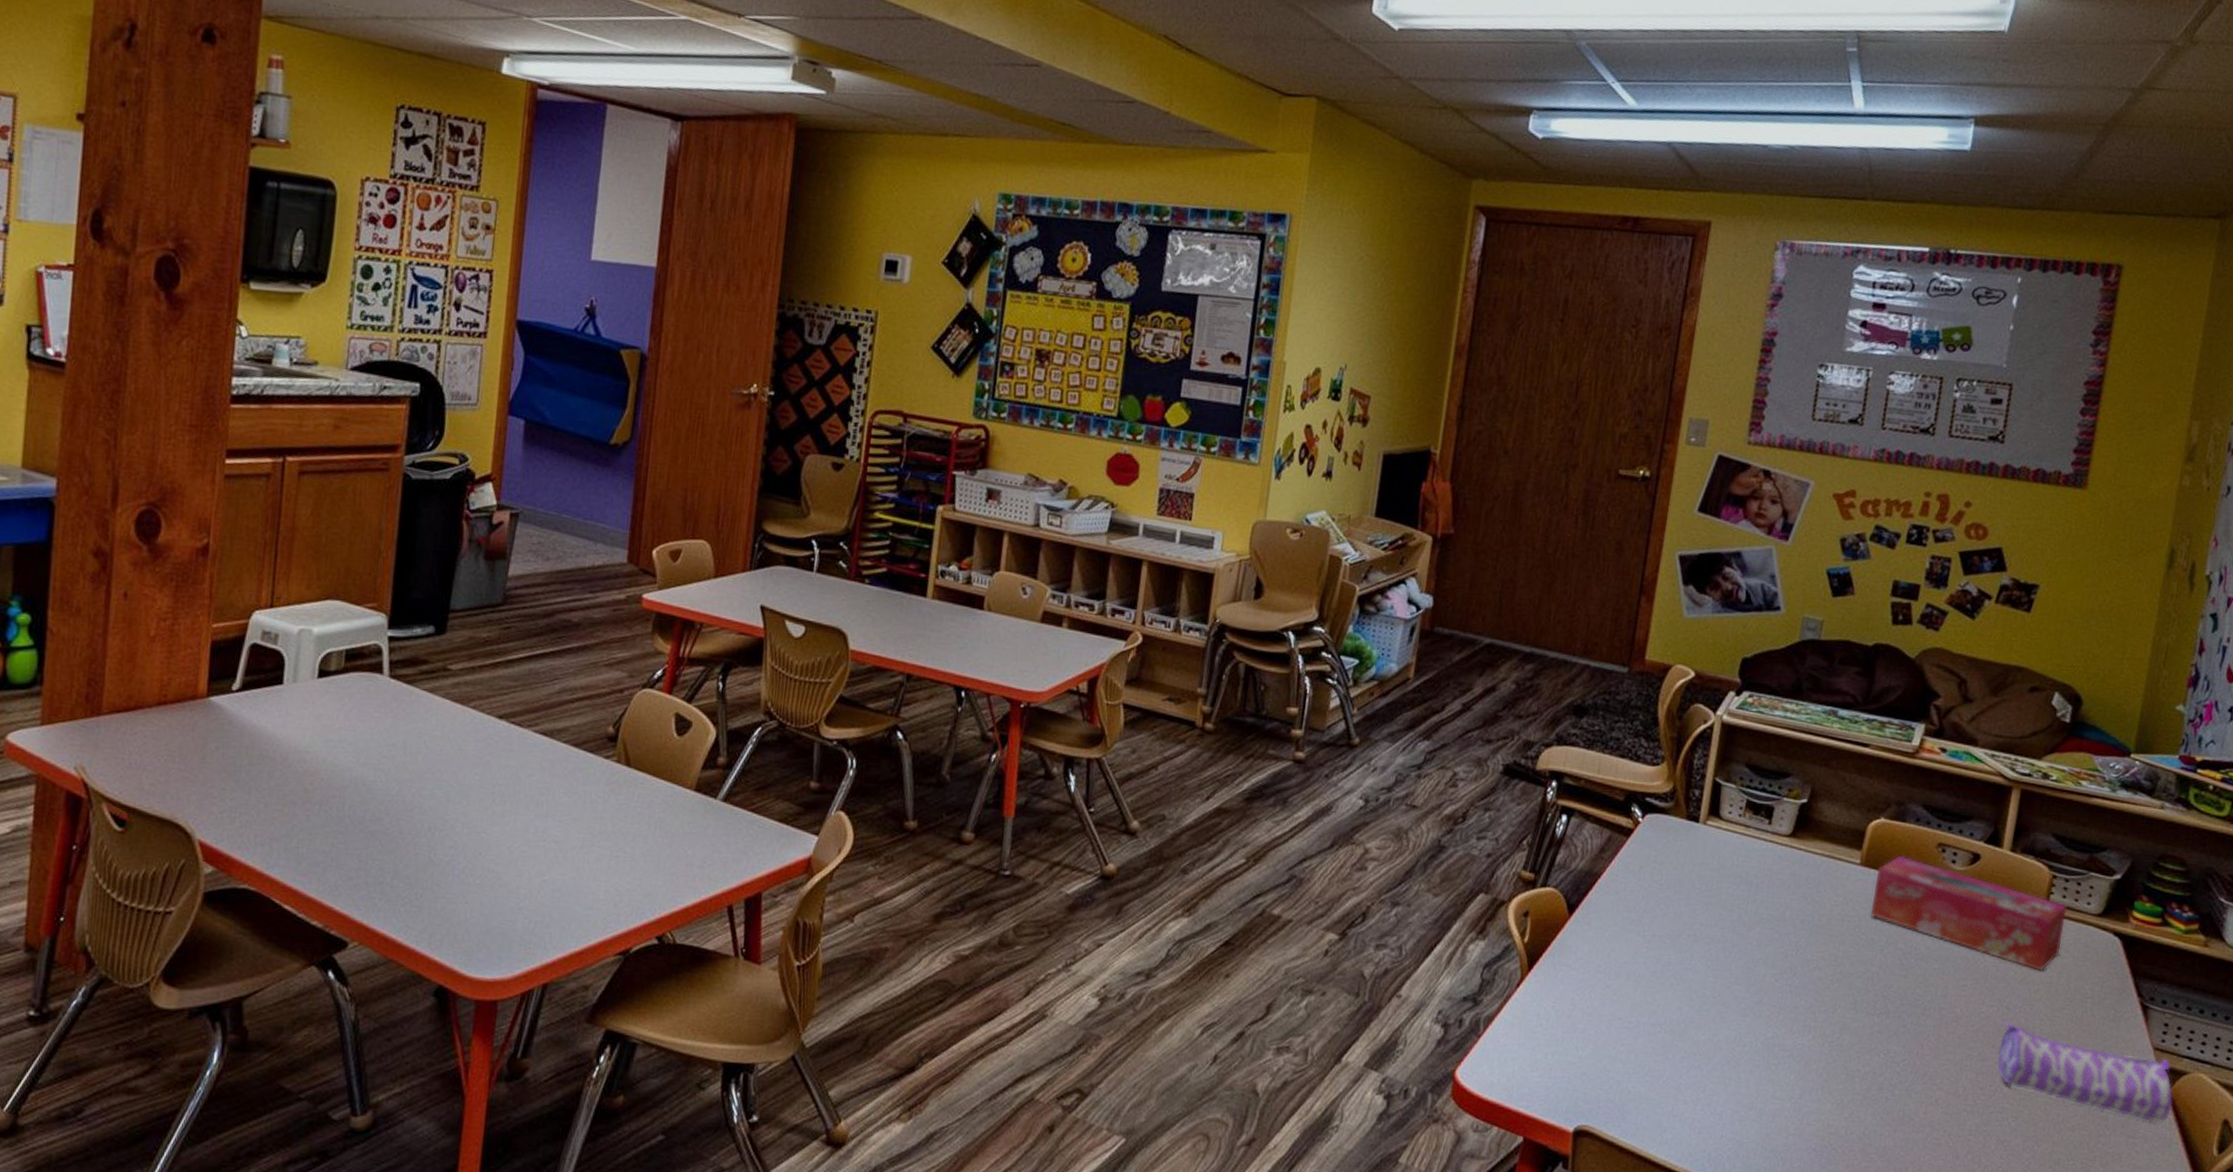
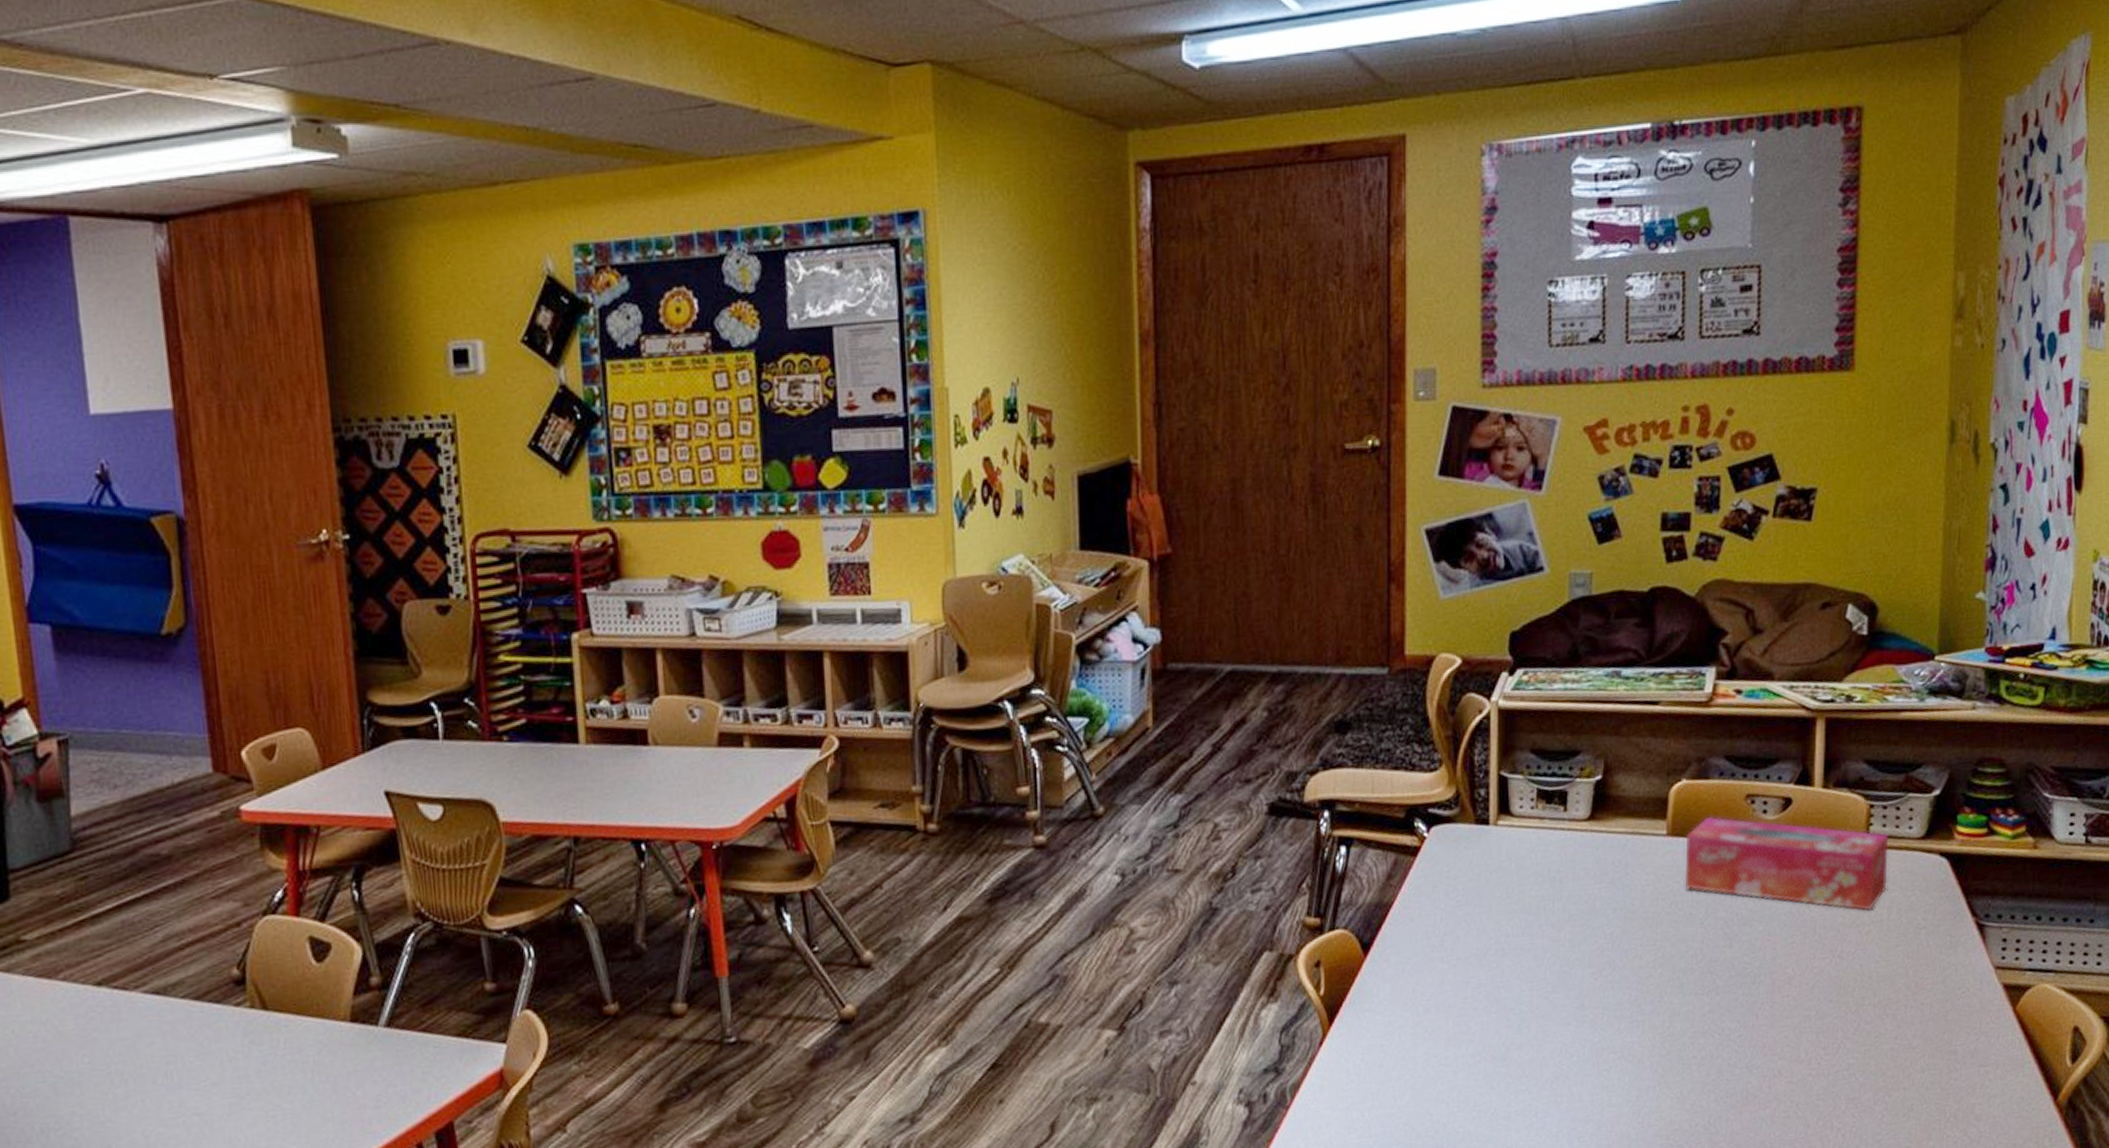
pencil case: present [1997,1020,2173,1123] -> none [1836,971,2020,1045]

